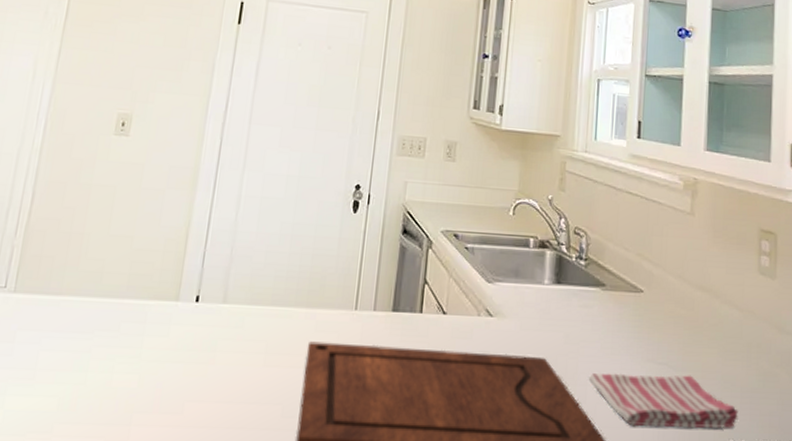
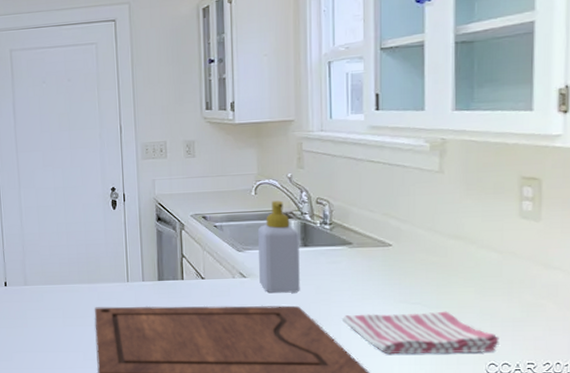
soap bottle: none [506,225,554,341] -> present [258,200,300,293]

